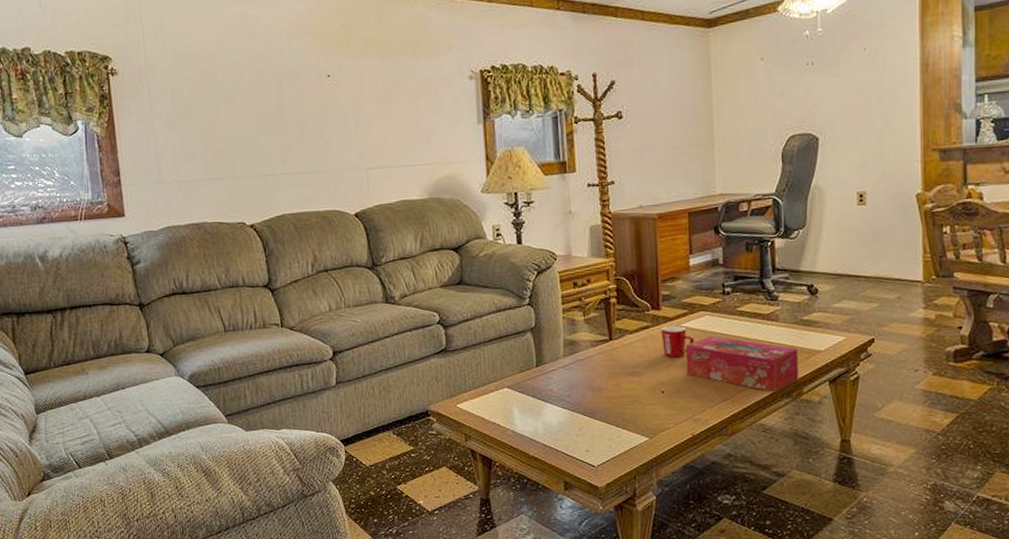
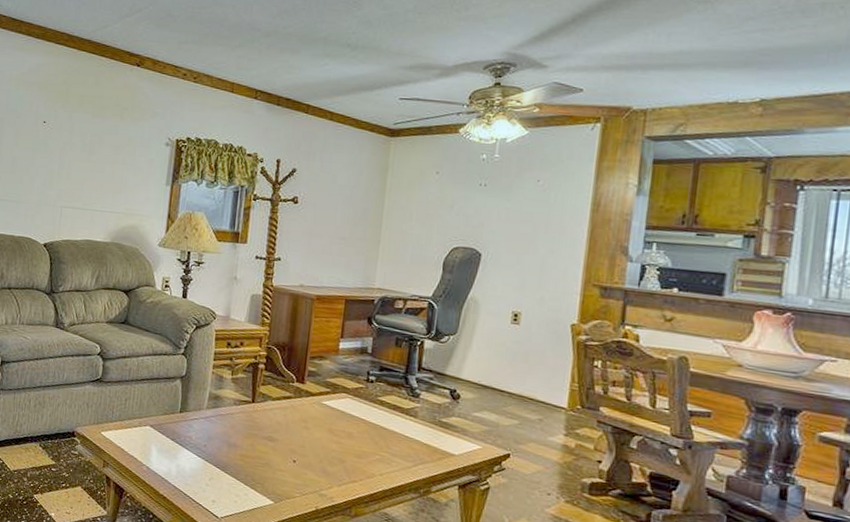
mug: present [661,325,695,358] -> none [301,400,333,433]
tissue box: present [685,335,799,393] -> none [320,417,432,485]

